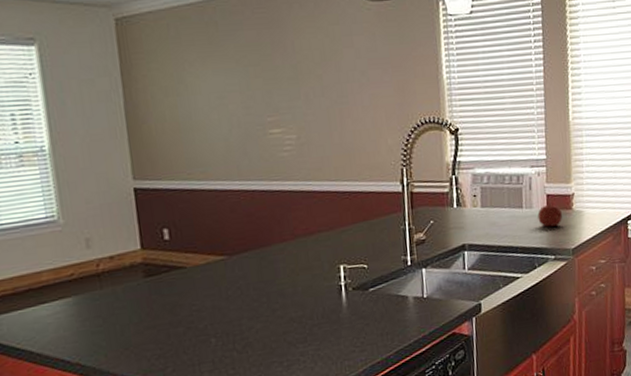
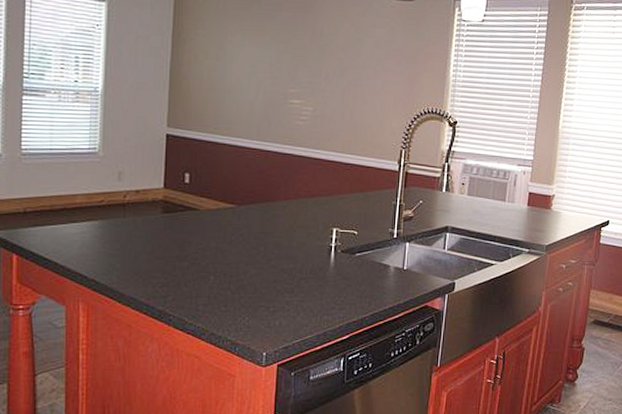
fruit: present [537,202,563,227] -> none [518,200,542,222]

